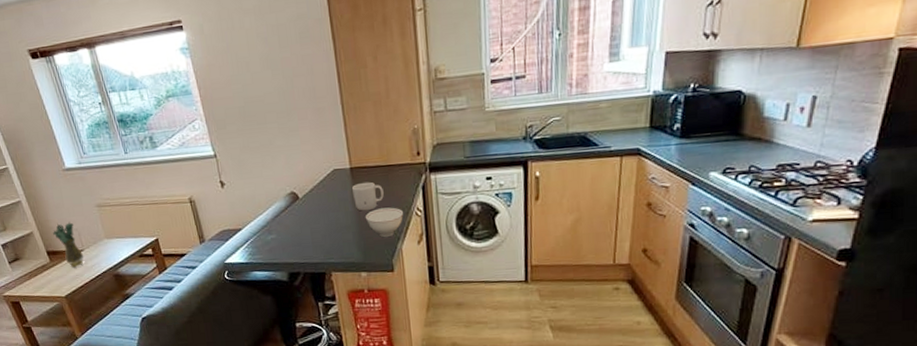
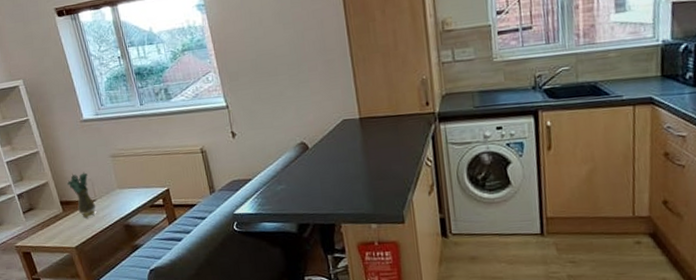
mug: present [351,182,384,211] -> none [361,132,394,161]
bowl: present [365,207,403,238] -> none [374,157,413,189]

